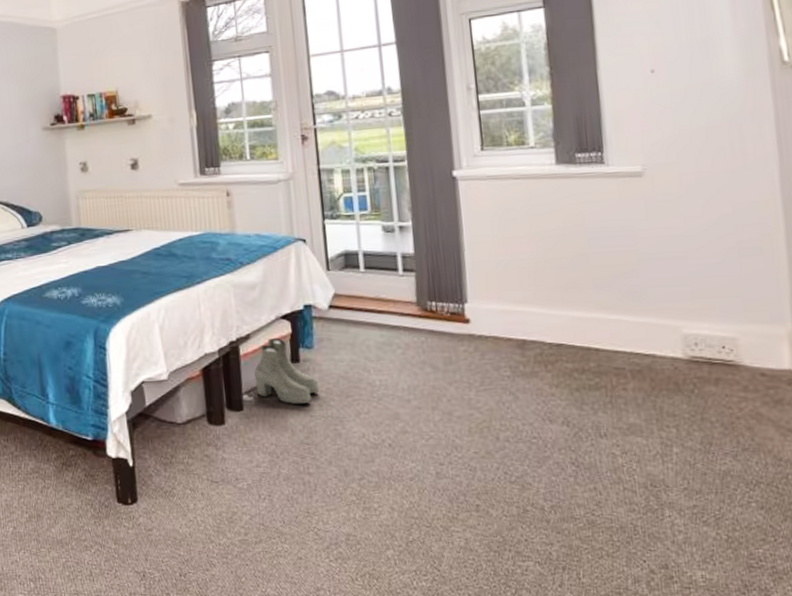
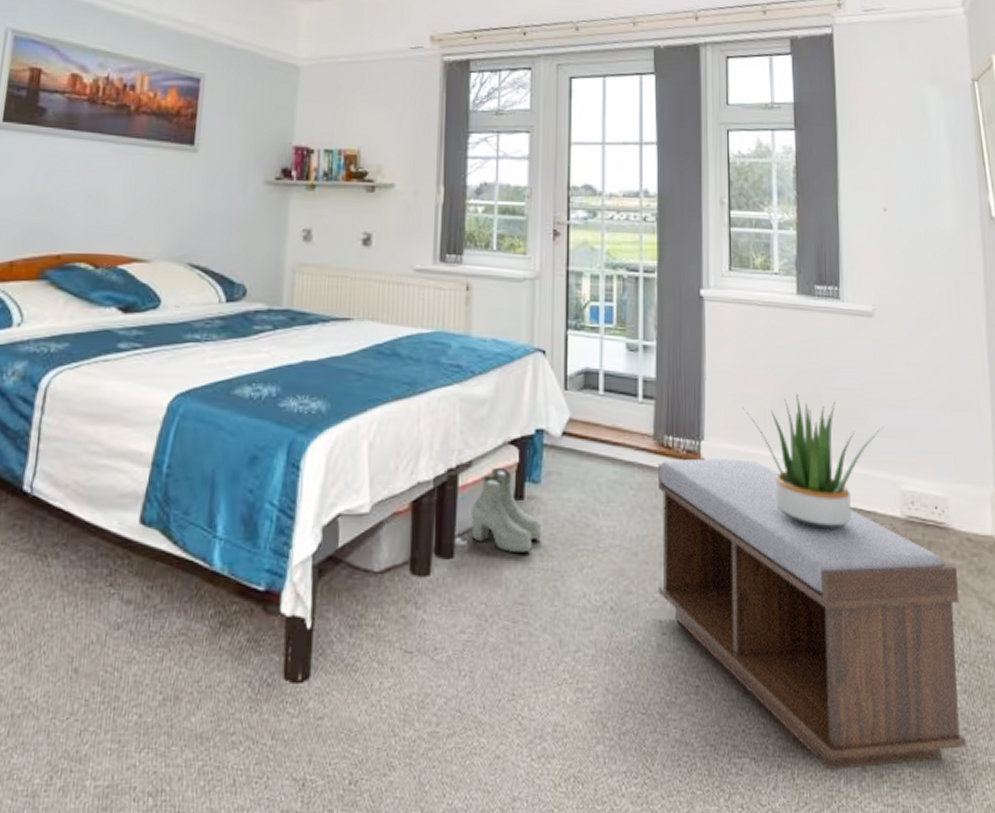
bench: none [423,316,766,572] -> present [658,458,967,769]
potted plant: none [505,255,660,372] -> present [743,394,884,529]

